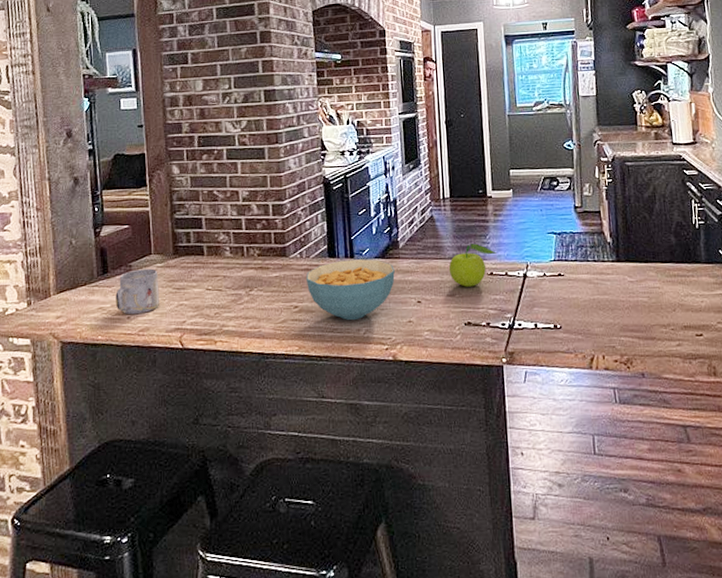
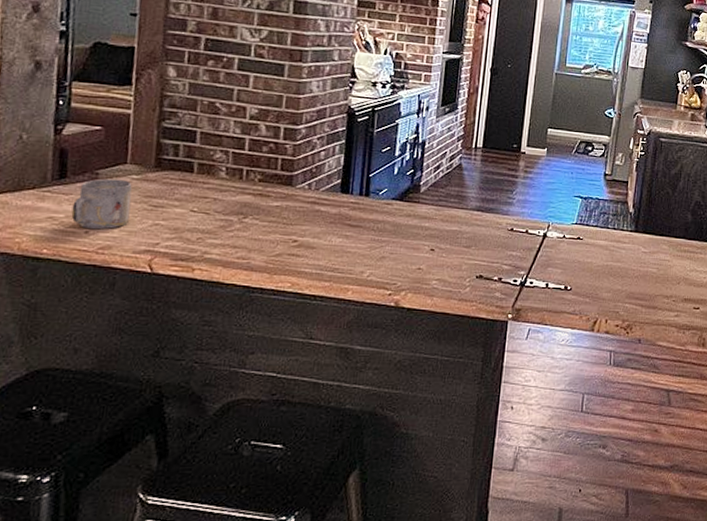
cereal bowl: present [306,259,395,320] -> none [311,197,412,261]
fruit: present [448,243,498,287] -> none [468,197,522,240]

